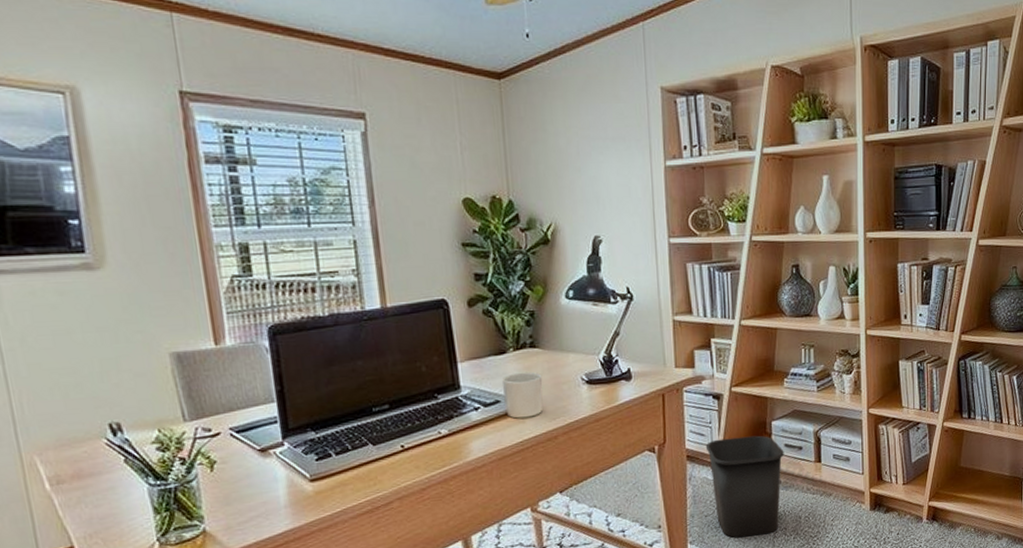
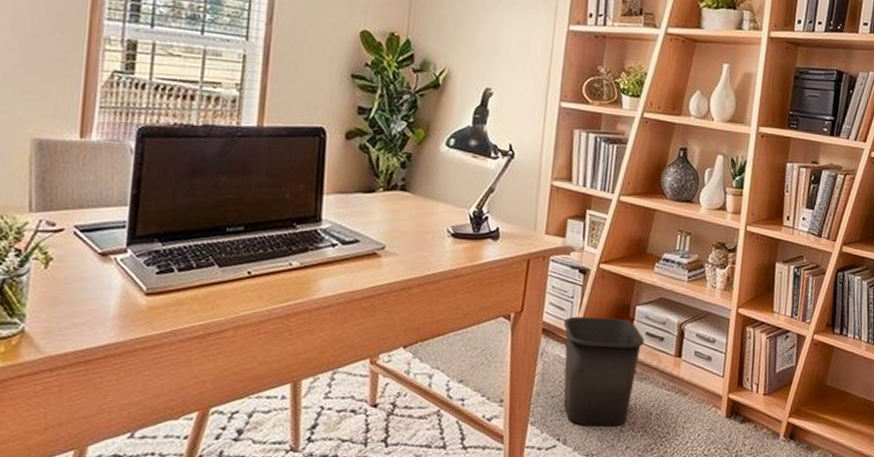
mug: present [502,371,543,420] -> none [363,214,408,264]

